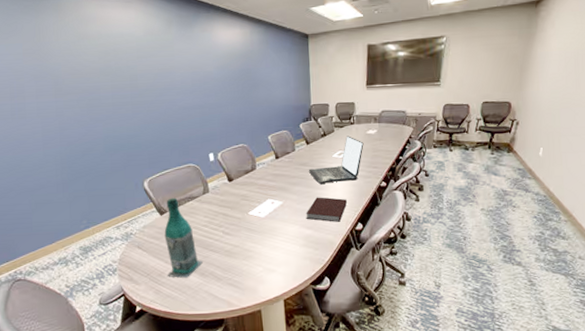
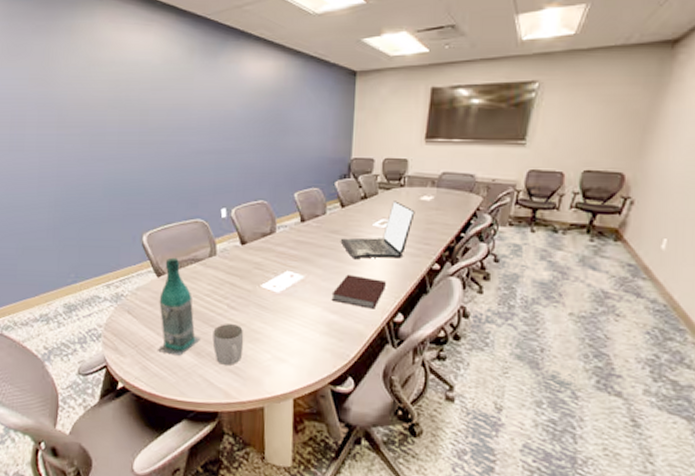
mug: none [213,247,240,281] -> present [212,324,244,365]

